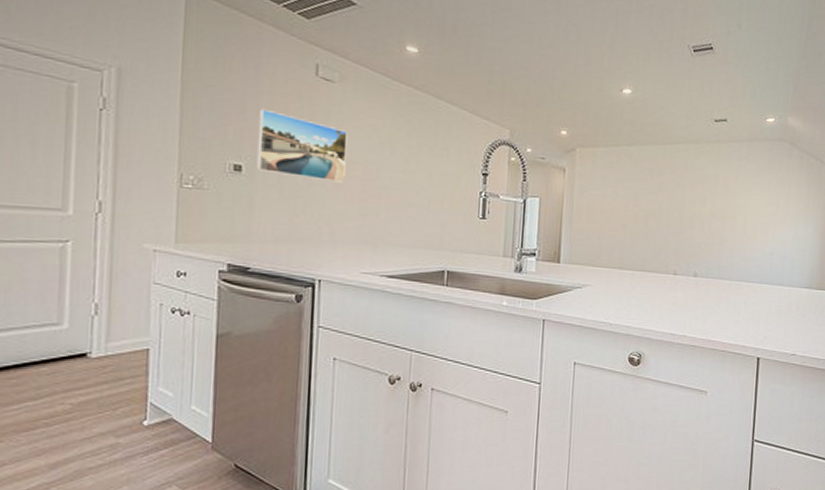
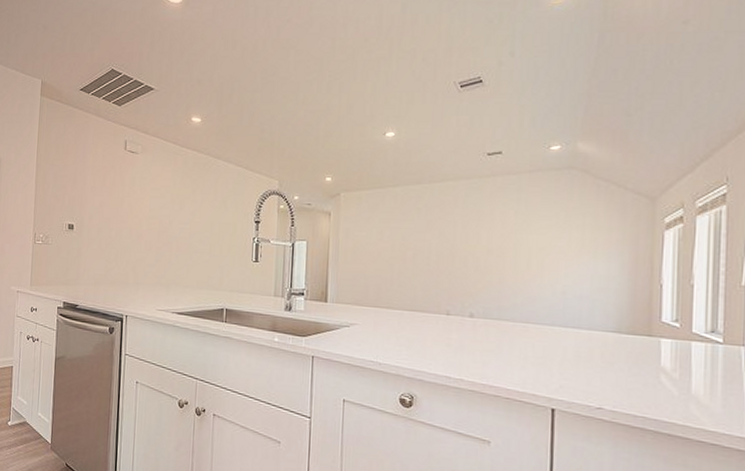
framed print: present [256,108,348,183] -> none [83,179,147,235]

